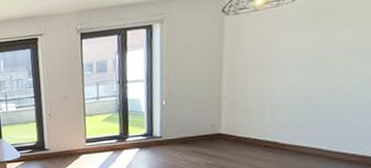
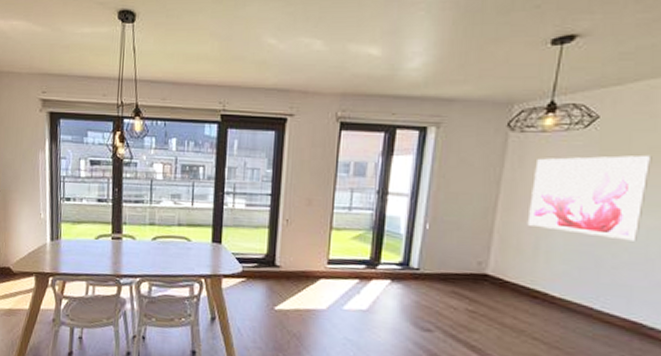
wall art: none [250,13,362,90] -> present [527,155,652,241]

